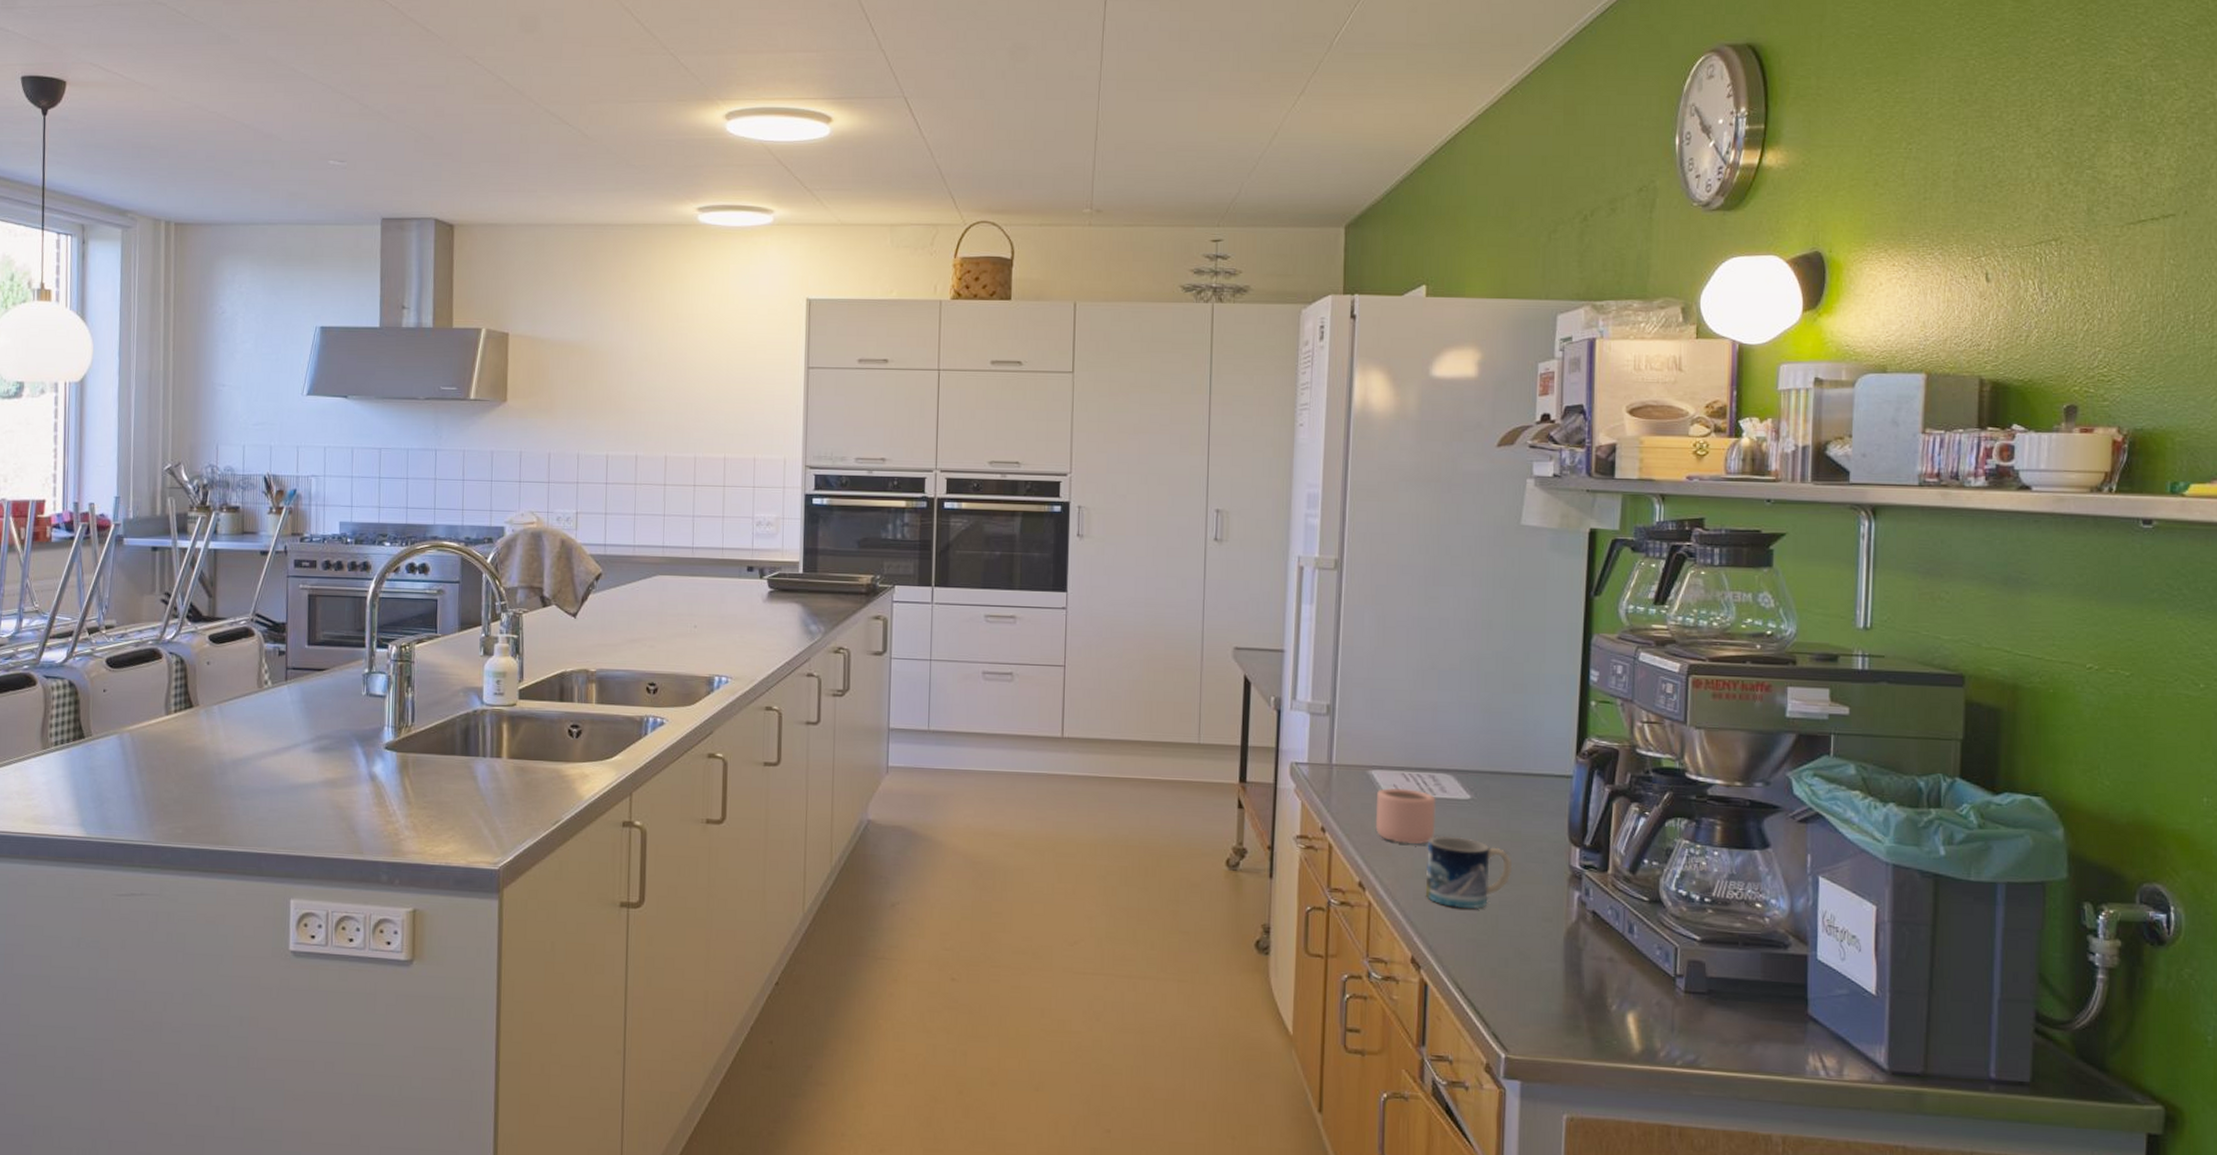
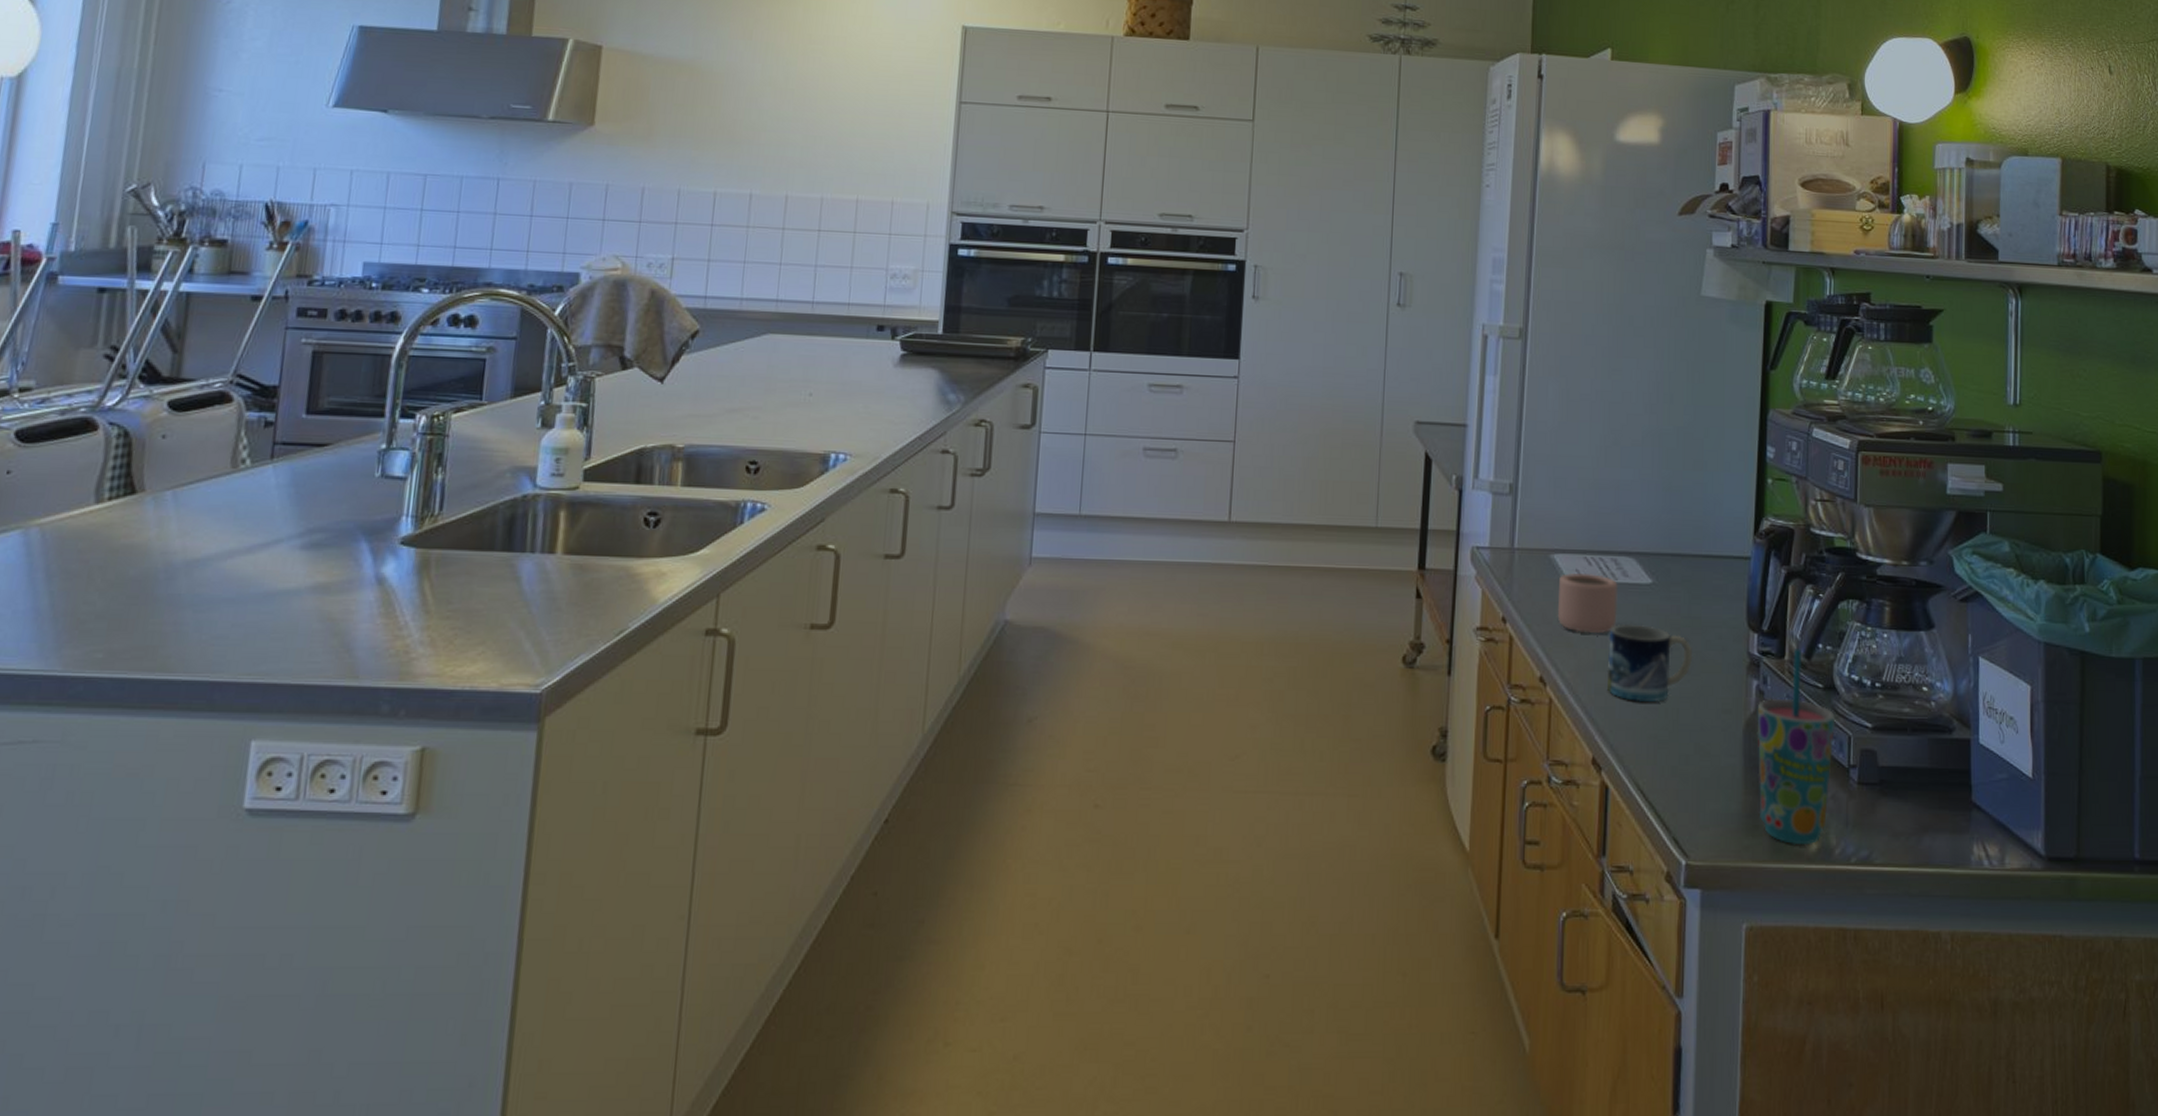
cup: none [1578,863,1662,1046] -> present [1757,648,1836,845]

